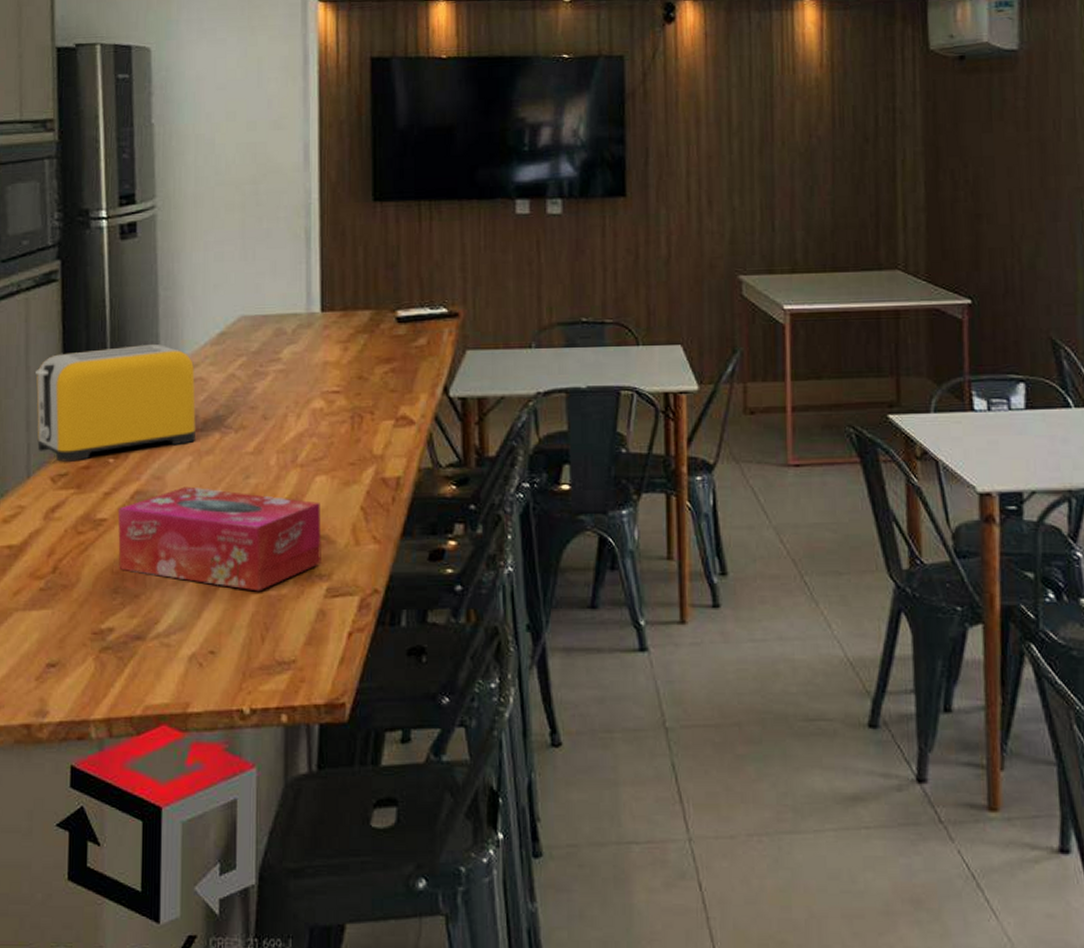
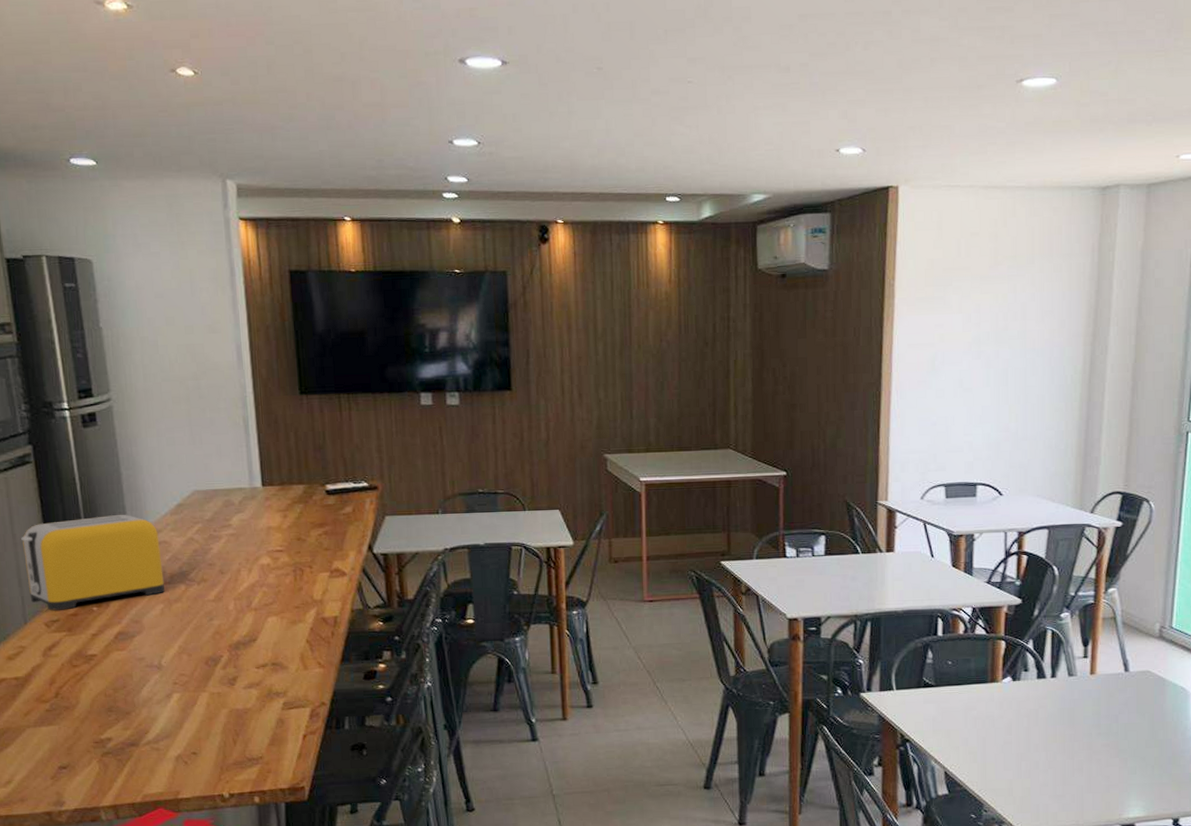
tissue box: present [117,486,321,592] -> none [105,628,277,707]

